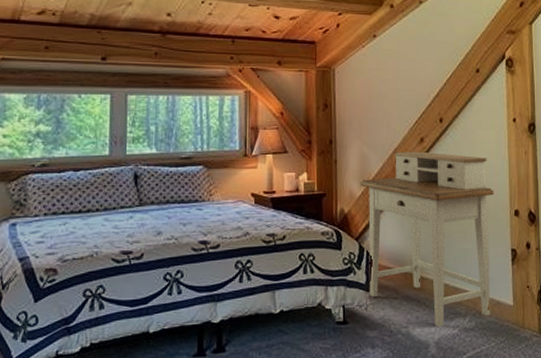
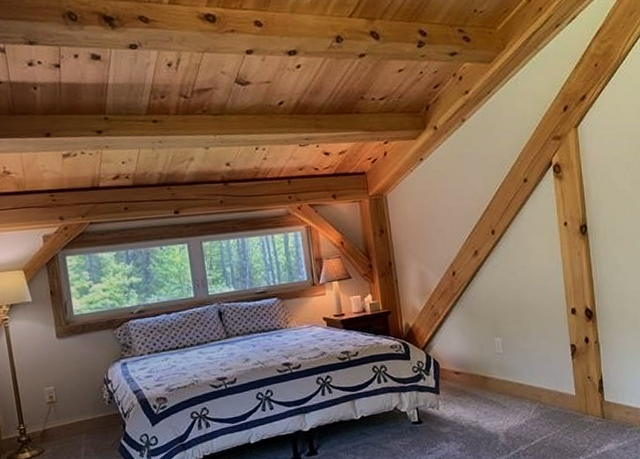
desk: present [360,151,494,327] -> none [421,262,555,420]

